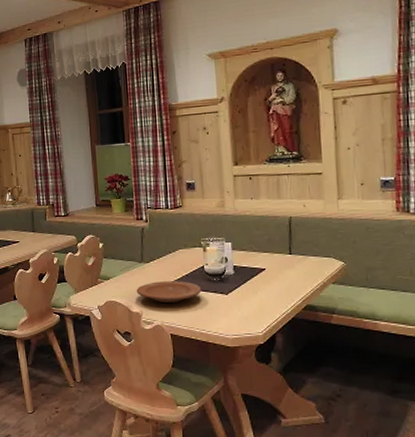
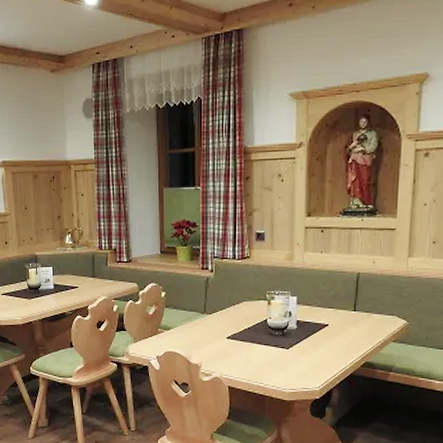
plate: present [136,281,202,304] -> none [196,333,263,356]

